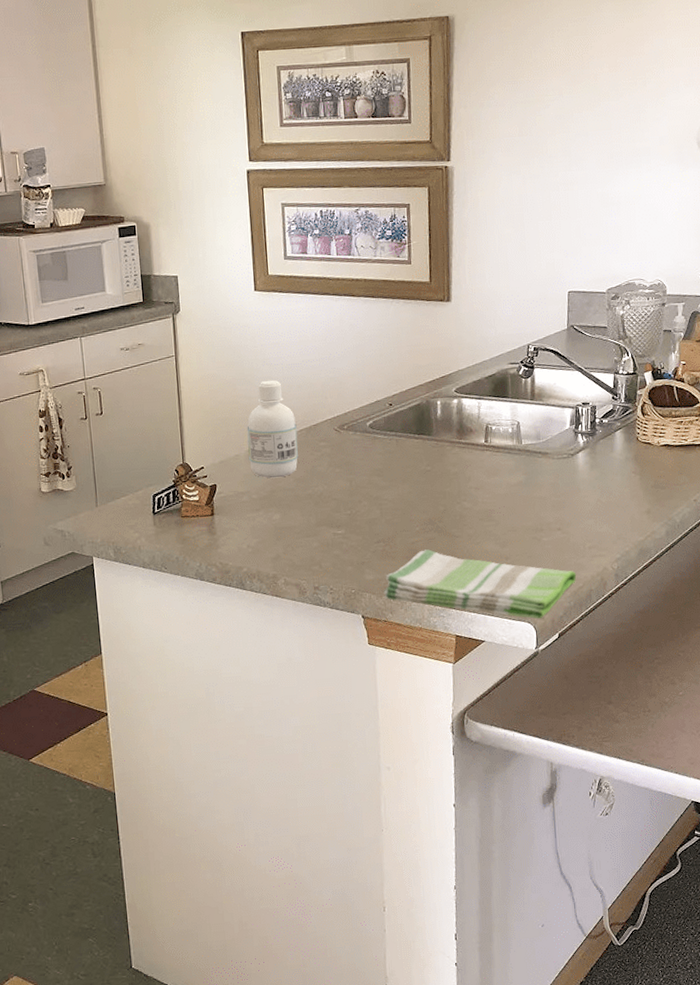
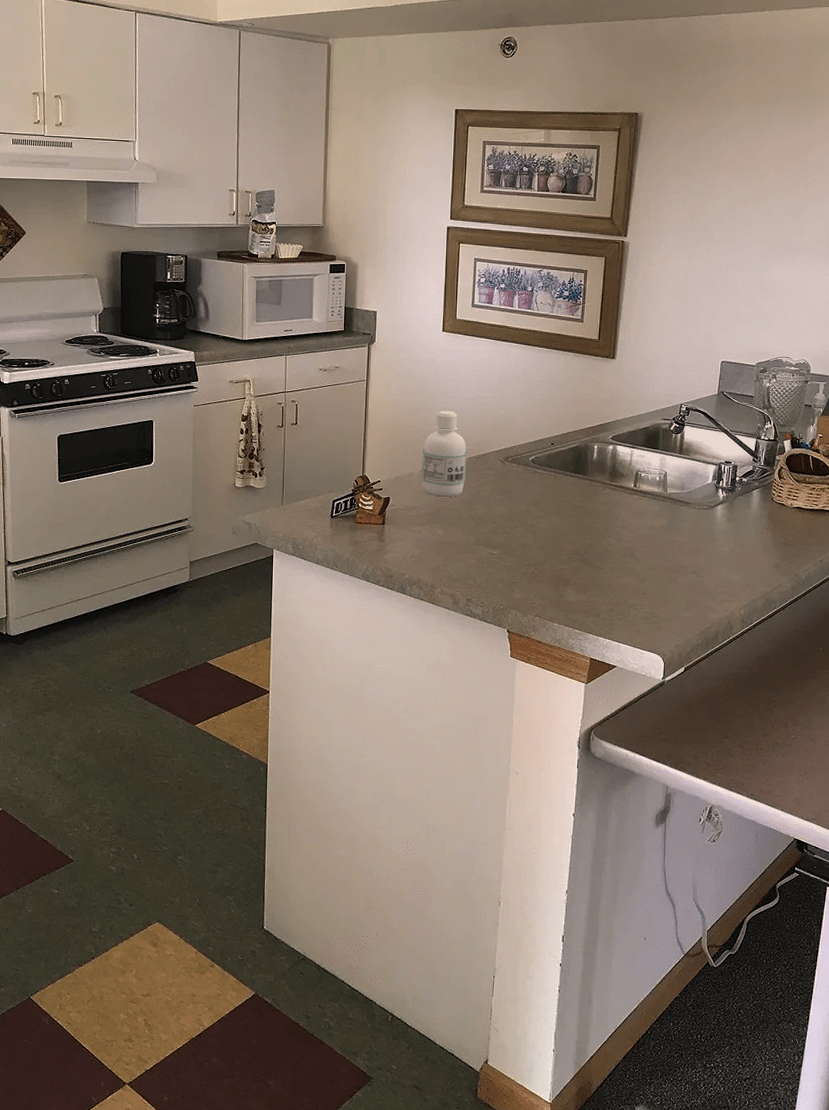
dish towel: present [384,549,577,619] -> none [529,577,706,652]

